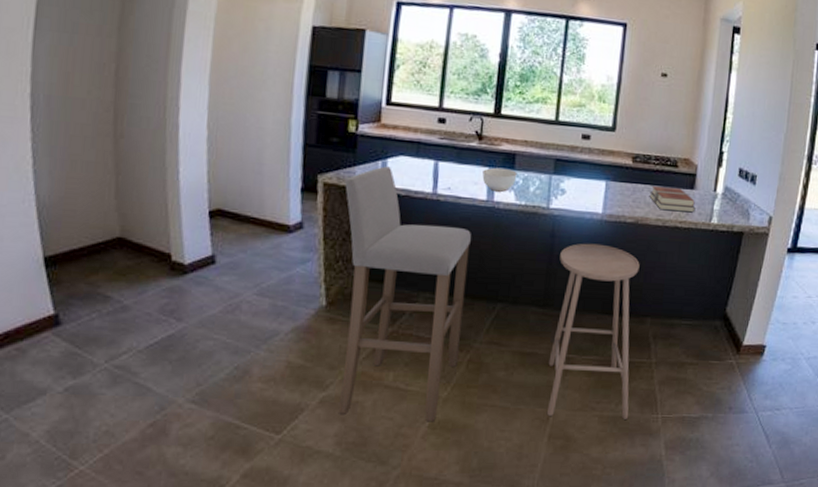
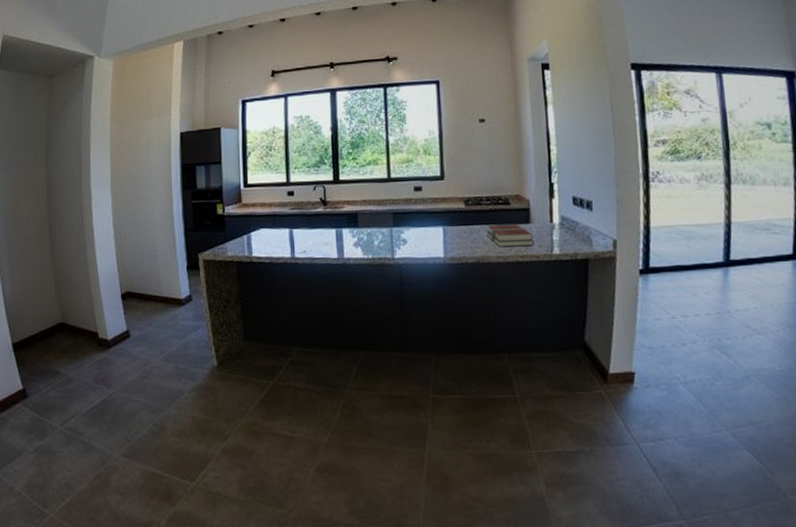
bar stool: present [338,166,471,422] -> none [220,239,333,466]
bowl: present [482,167,517,192] -> none [331,227,361,249]
stool: present [547,243,640,419] -> none [411,286,502,457]

